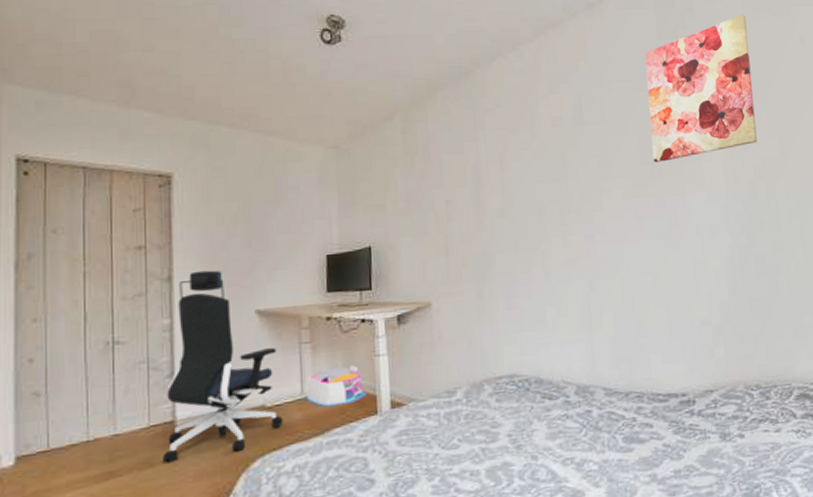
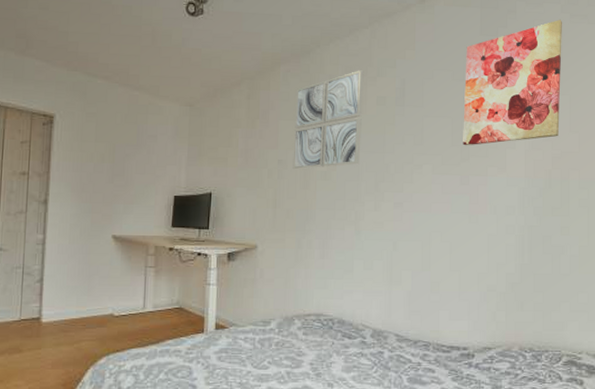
office chair: present [163,270,283,463] -> none [29,198,127,351]
storage bin: present [305,365,367,407] -> none [146,290,197,322]
wall art: none [458,89,540,210] -> present [292,70,364,170]

